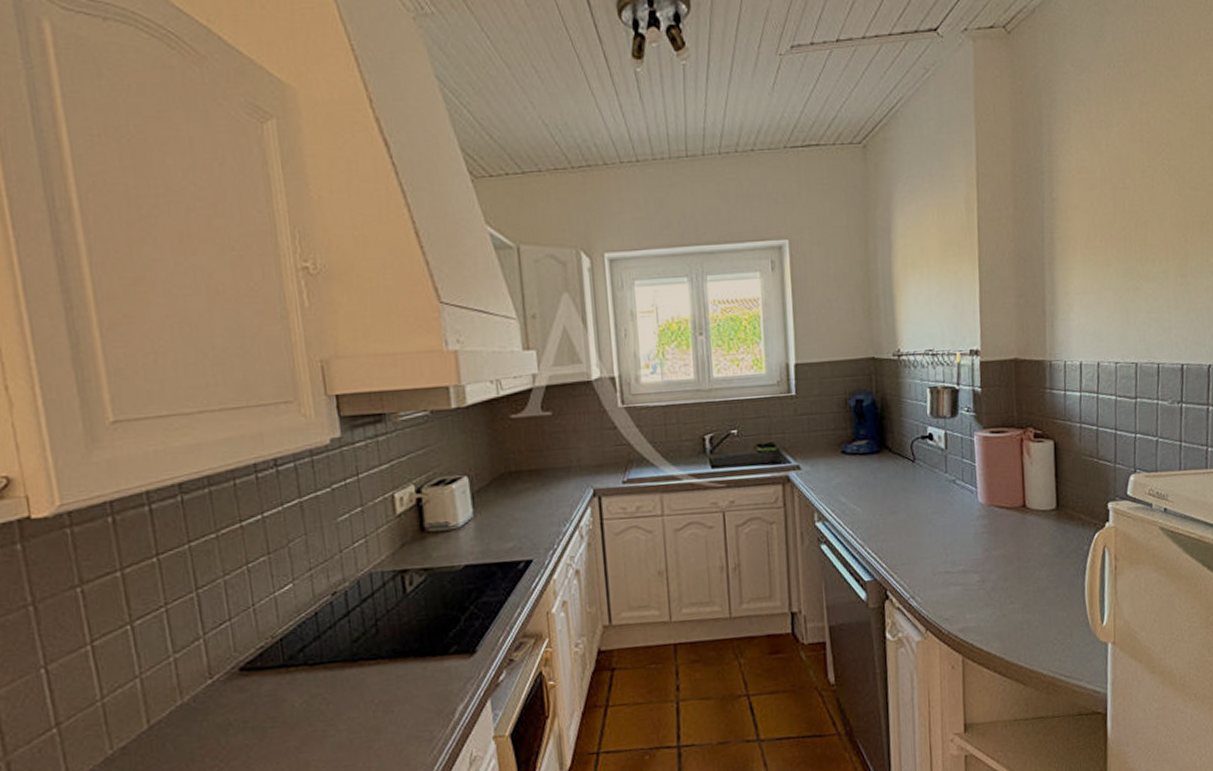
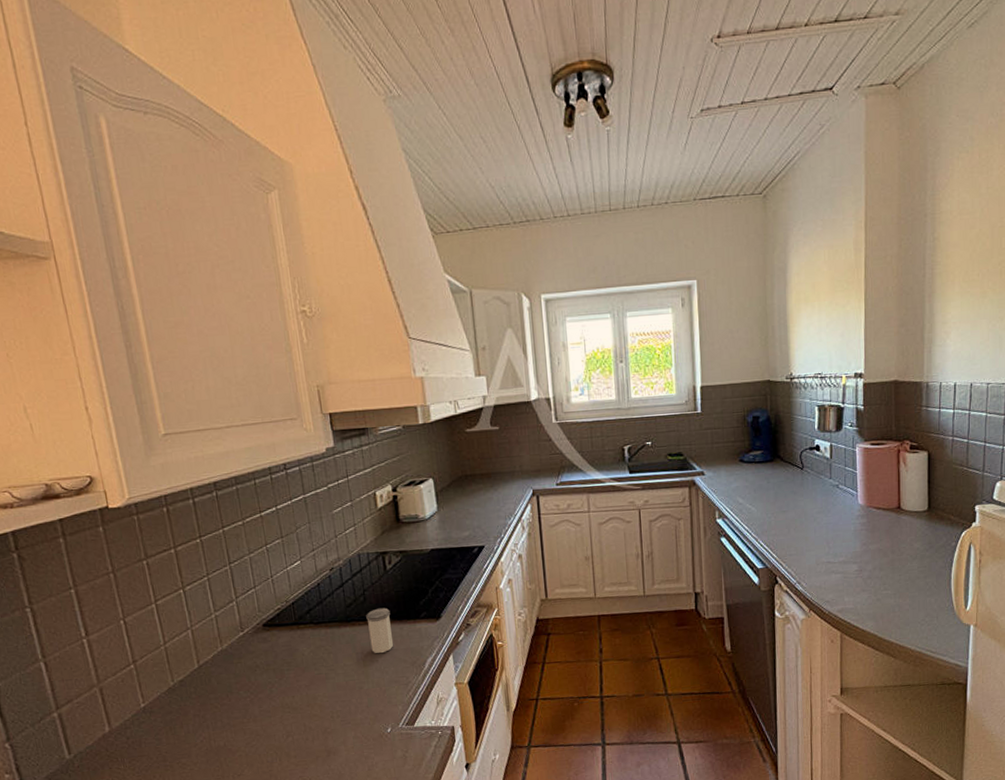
salt shaker: none [378,641,415,702] -> present [366,607,394,654]

